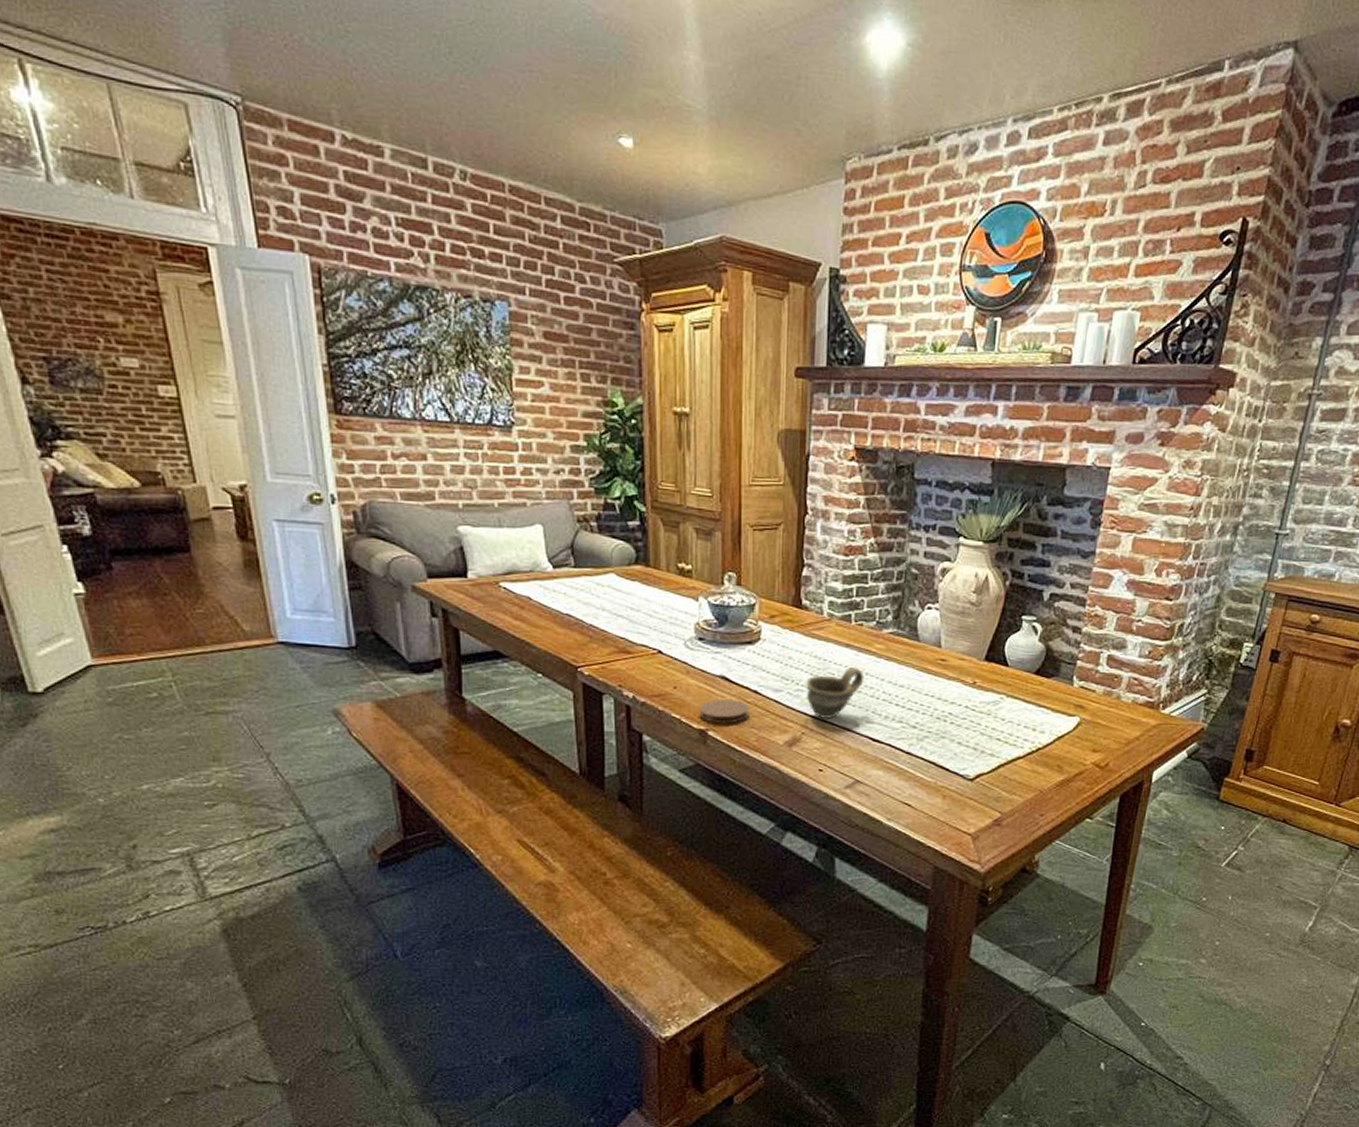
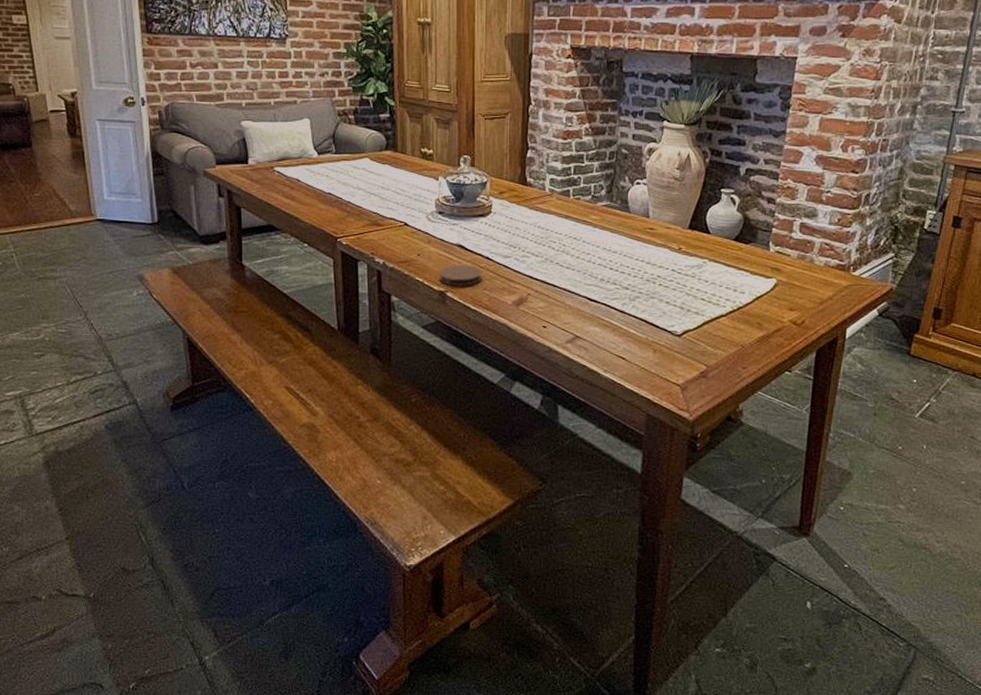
cup: present [806,667,865,719] -> none [531,236,582,281]

